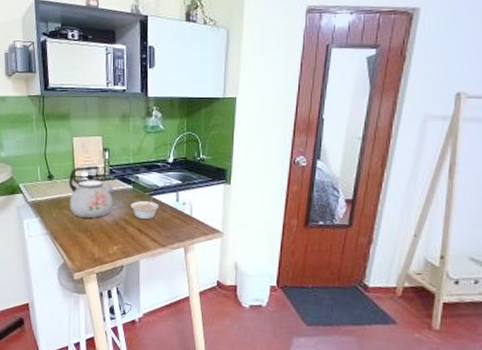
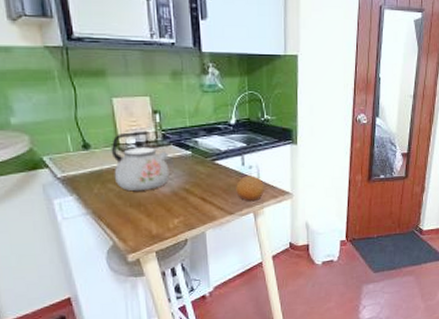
legume: present [131,198,159,220] -> none [191,163,223,188]
fruit: none [169,212,196,237] -> present [236,176,264,202]

